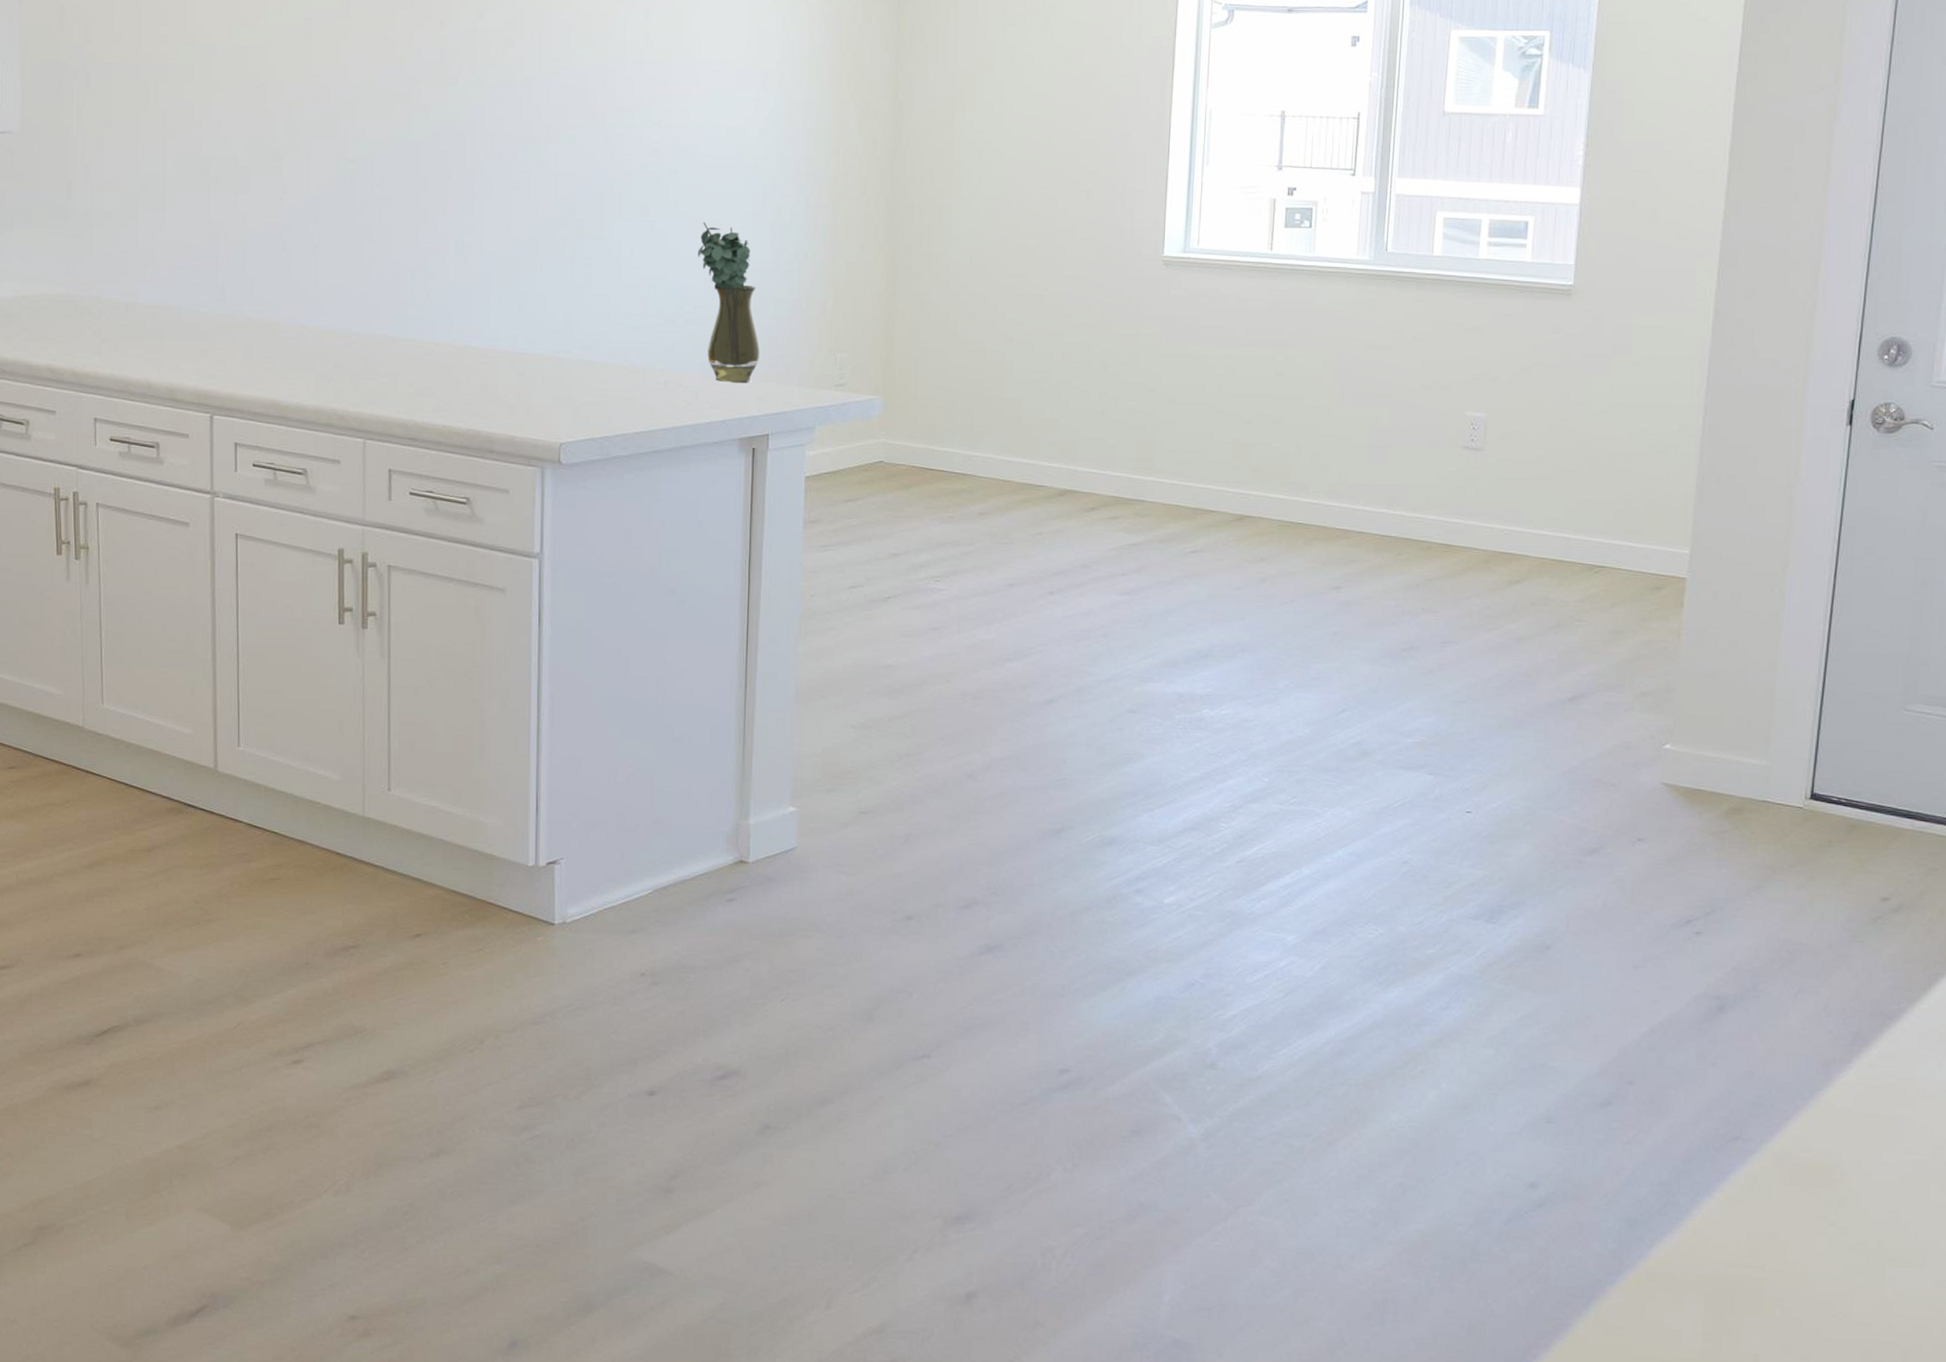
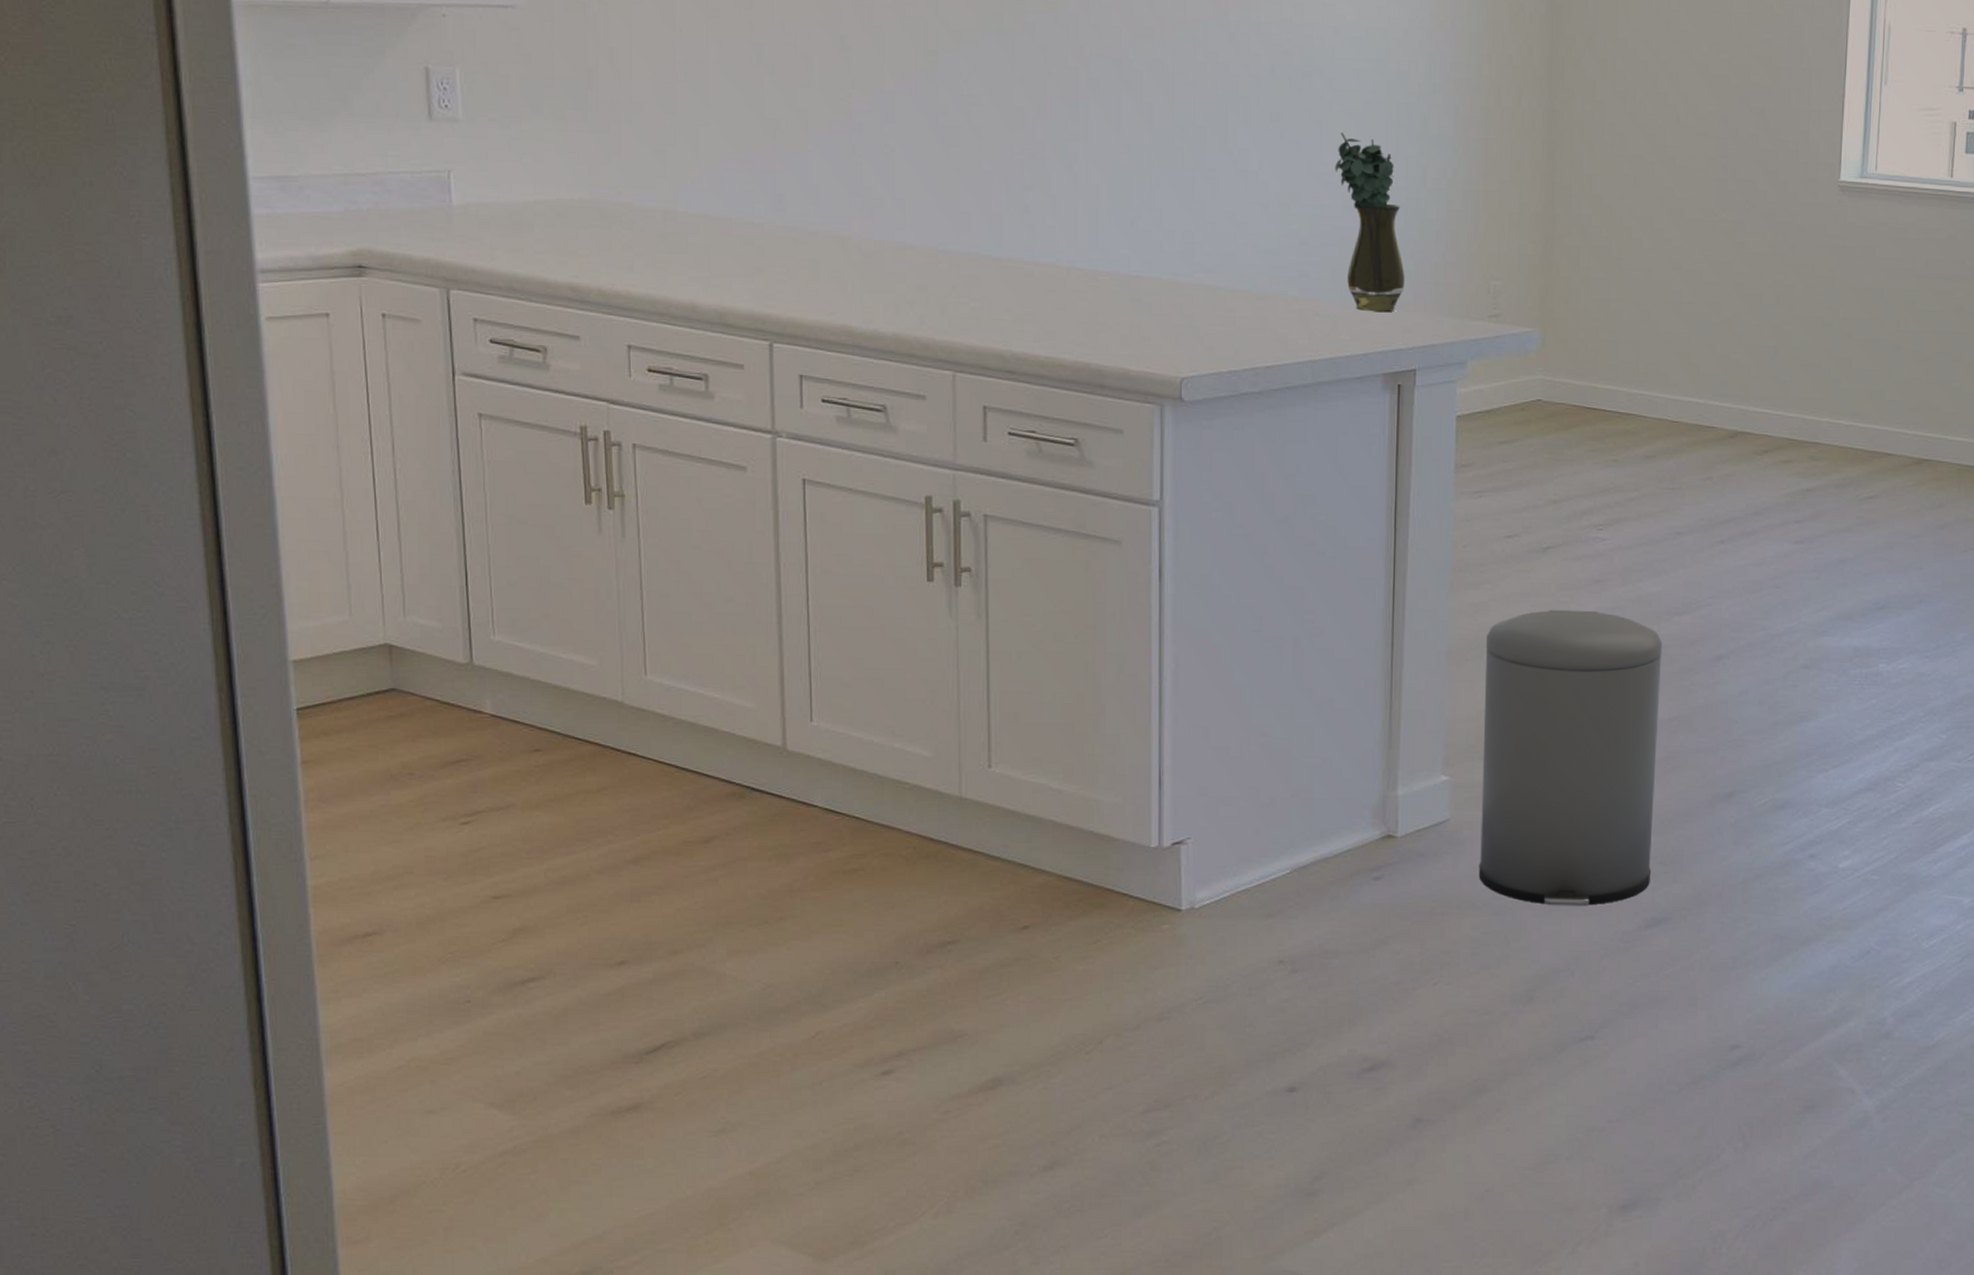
pedal bin: none [823,654,996,932] -> present [1478,609,1663,905]

